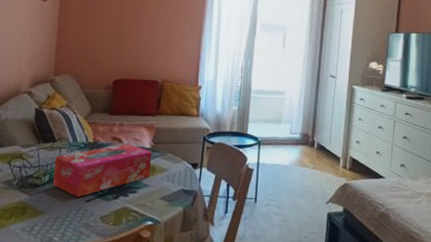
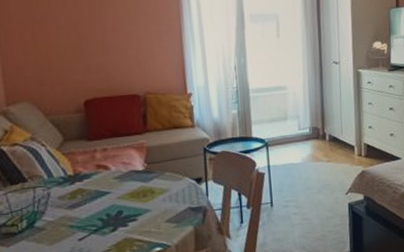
tissue box: present [53,143,152,197] -> none [30,169,149,238]

